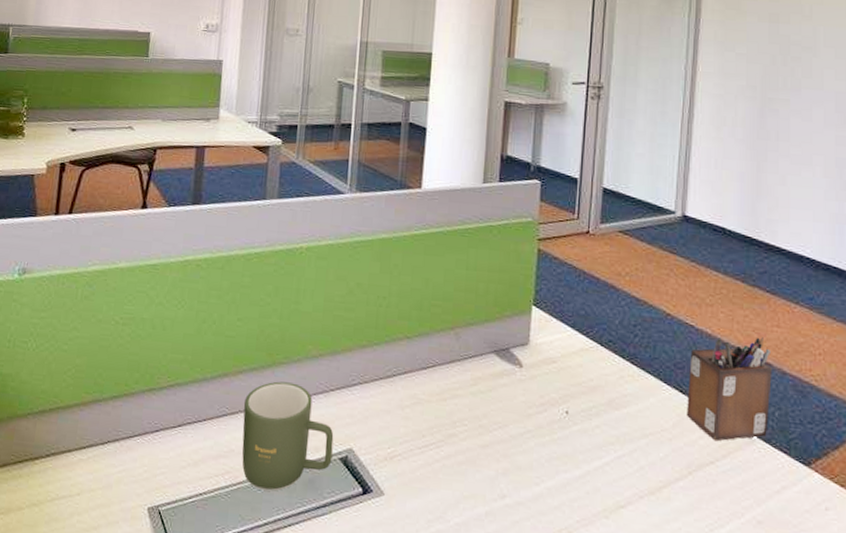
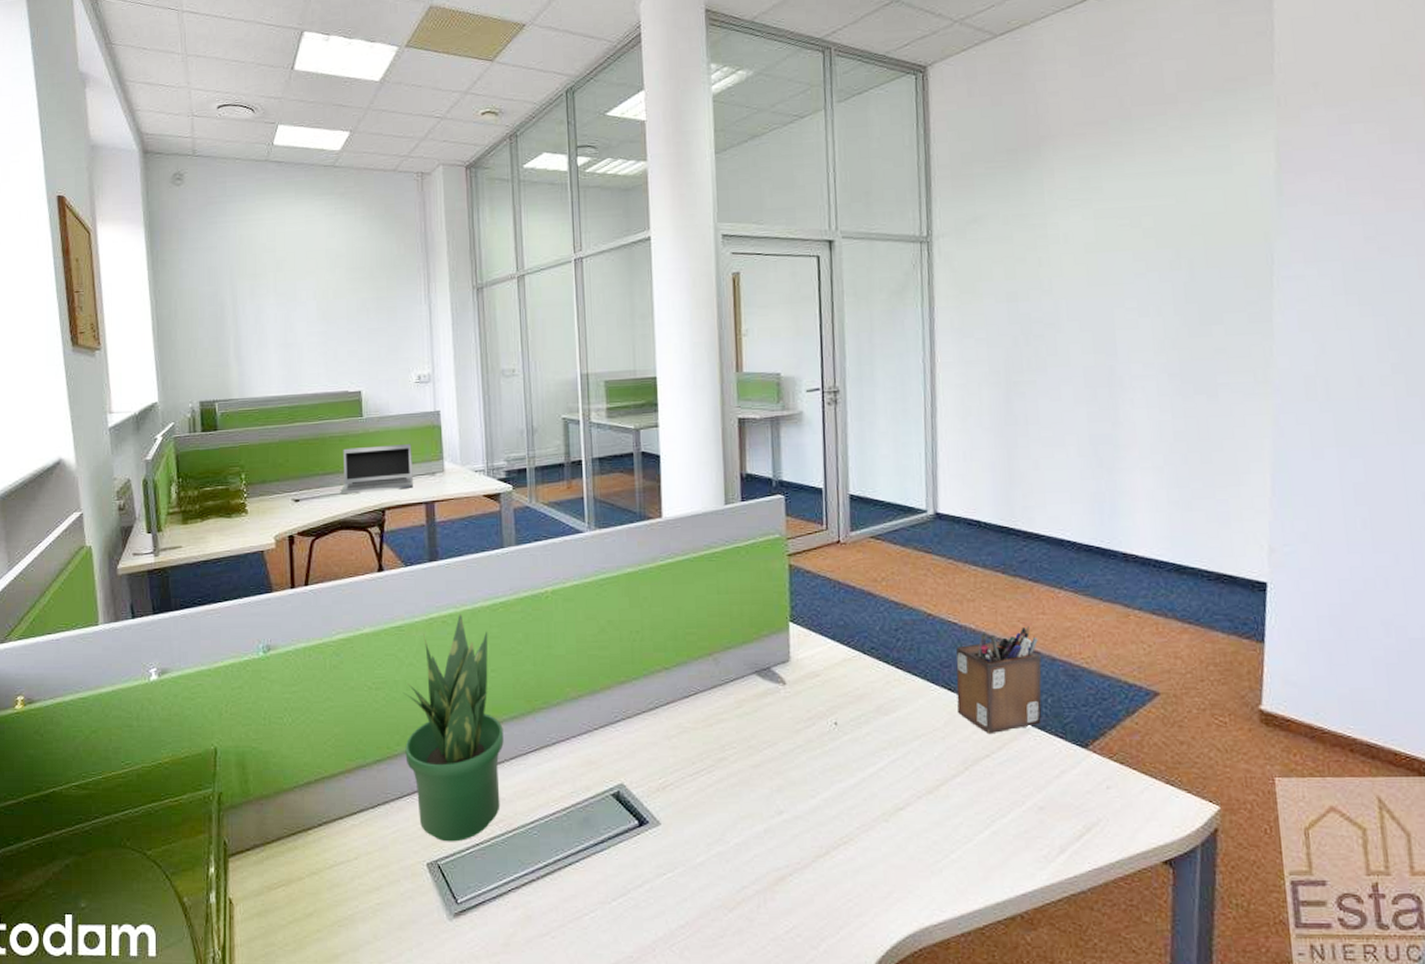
laptop: none [116,85,192,131] -> present [340,444,413,495]
planter: none [142,259,242,489] -> present [402,614,504,842]
mug: present [242,381,334,492] -> none [508,726,604,834]

